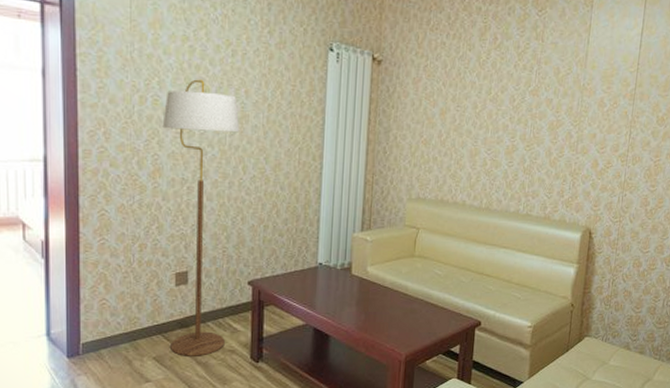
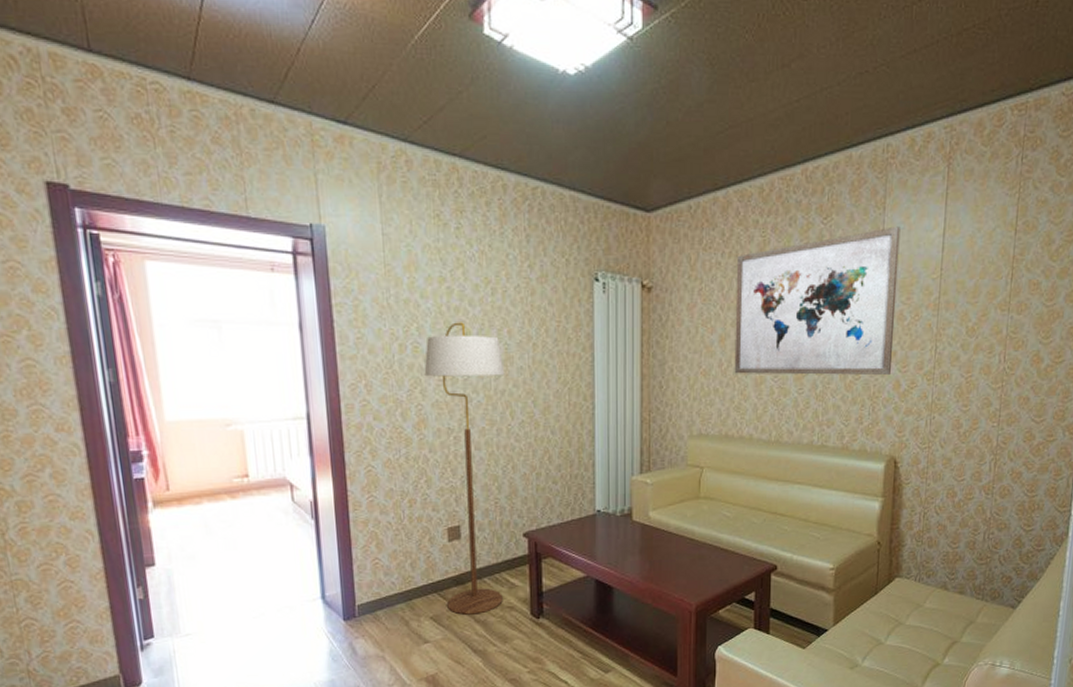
wall art: none [452,23,605,154] -> present [734,226,901,375]

